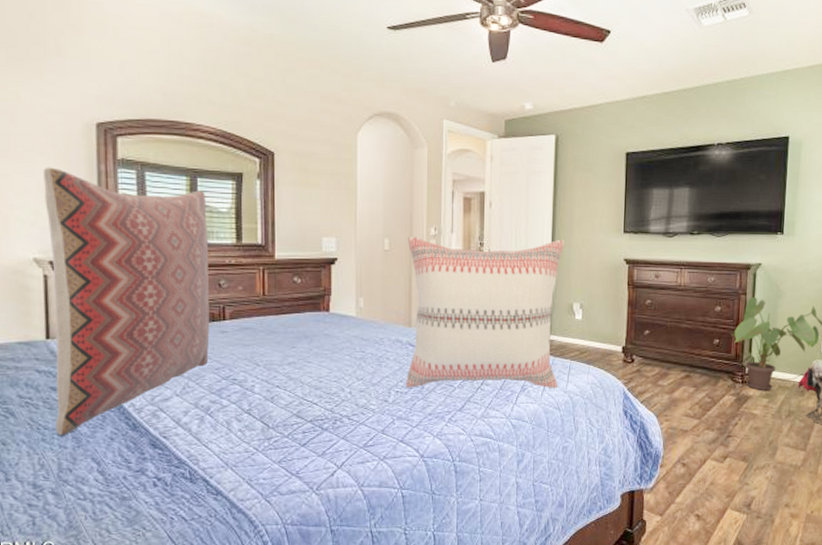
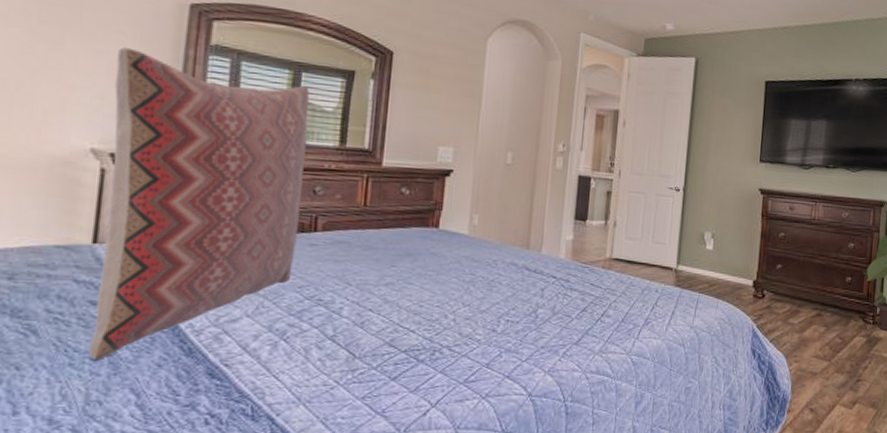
pillow: present [406,236,564,389] -> none [518,151,699,324]

